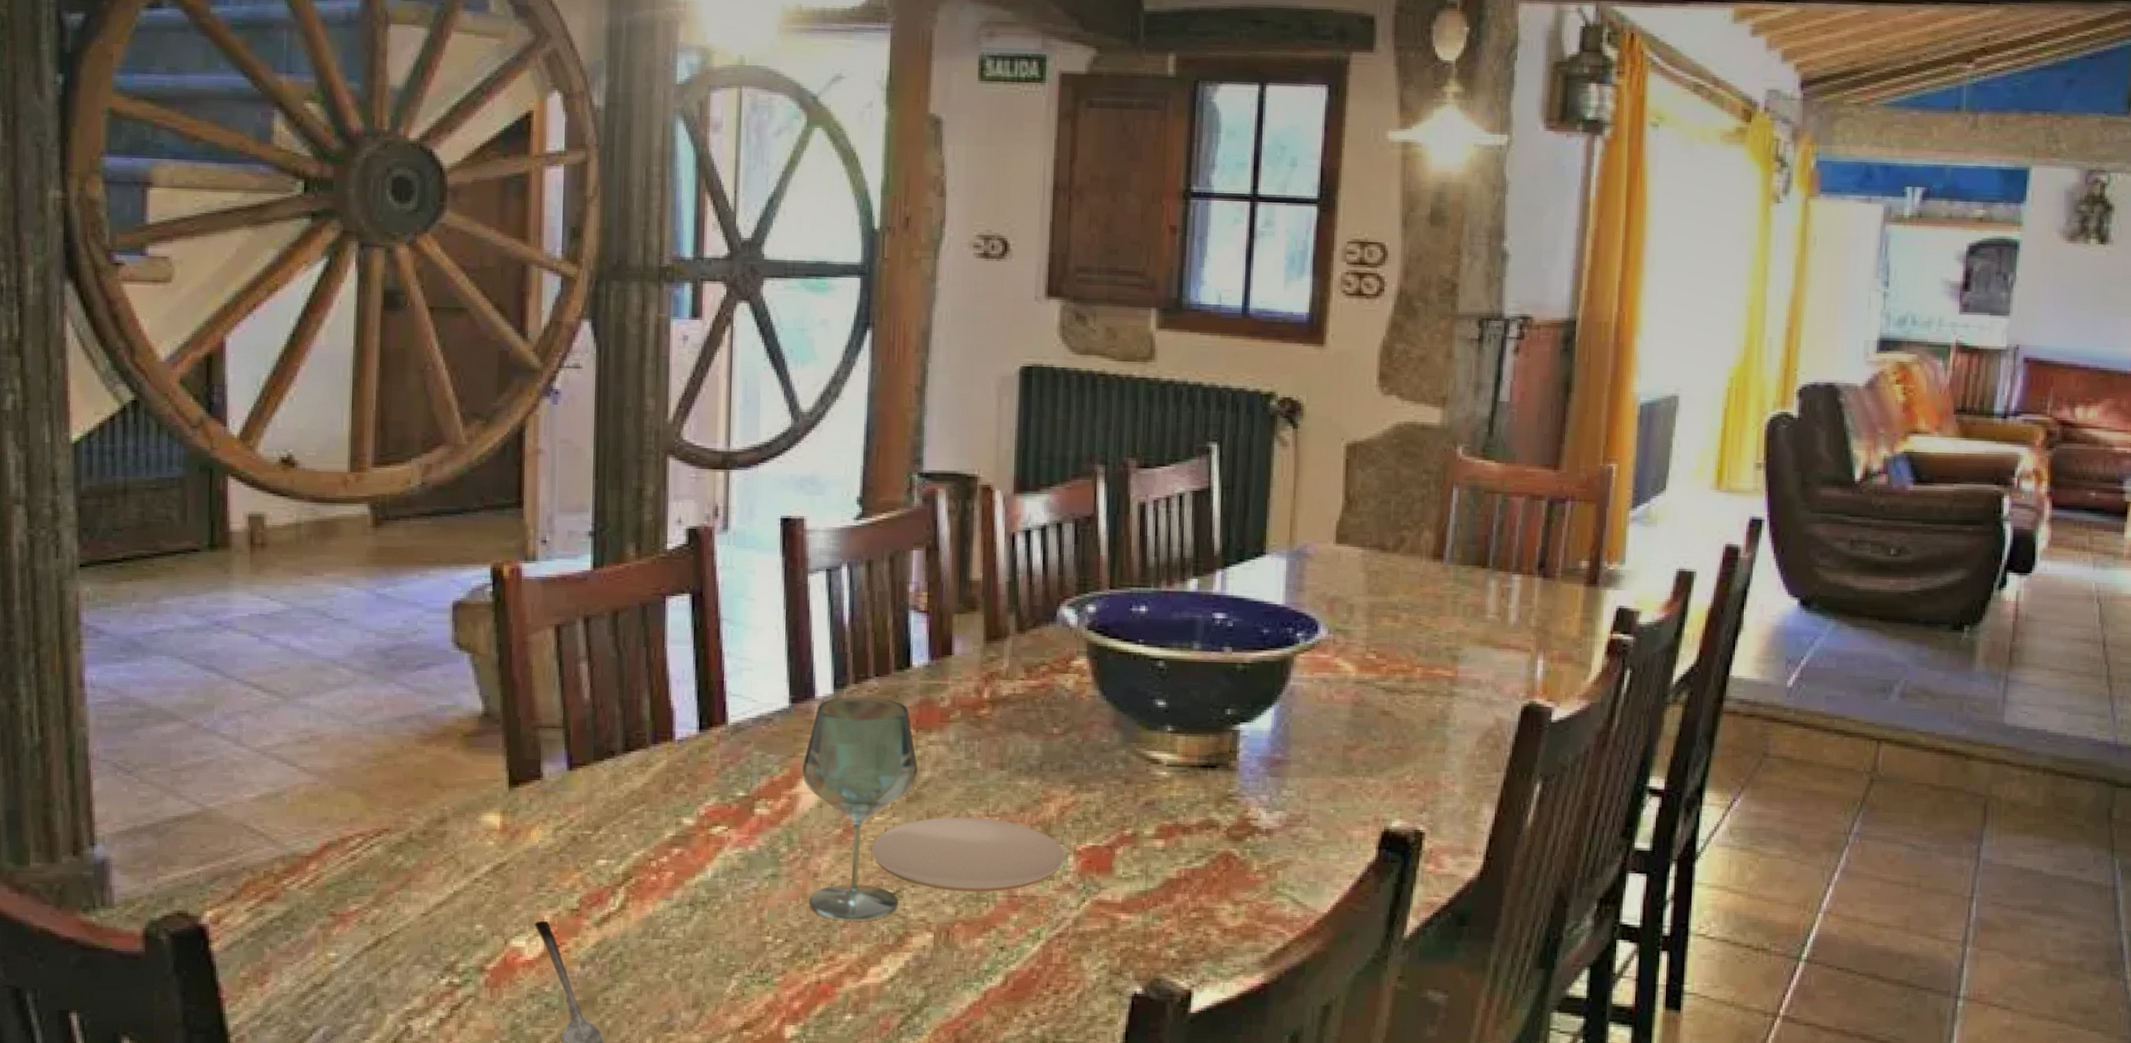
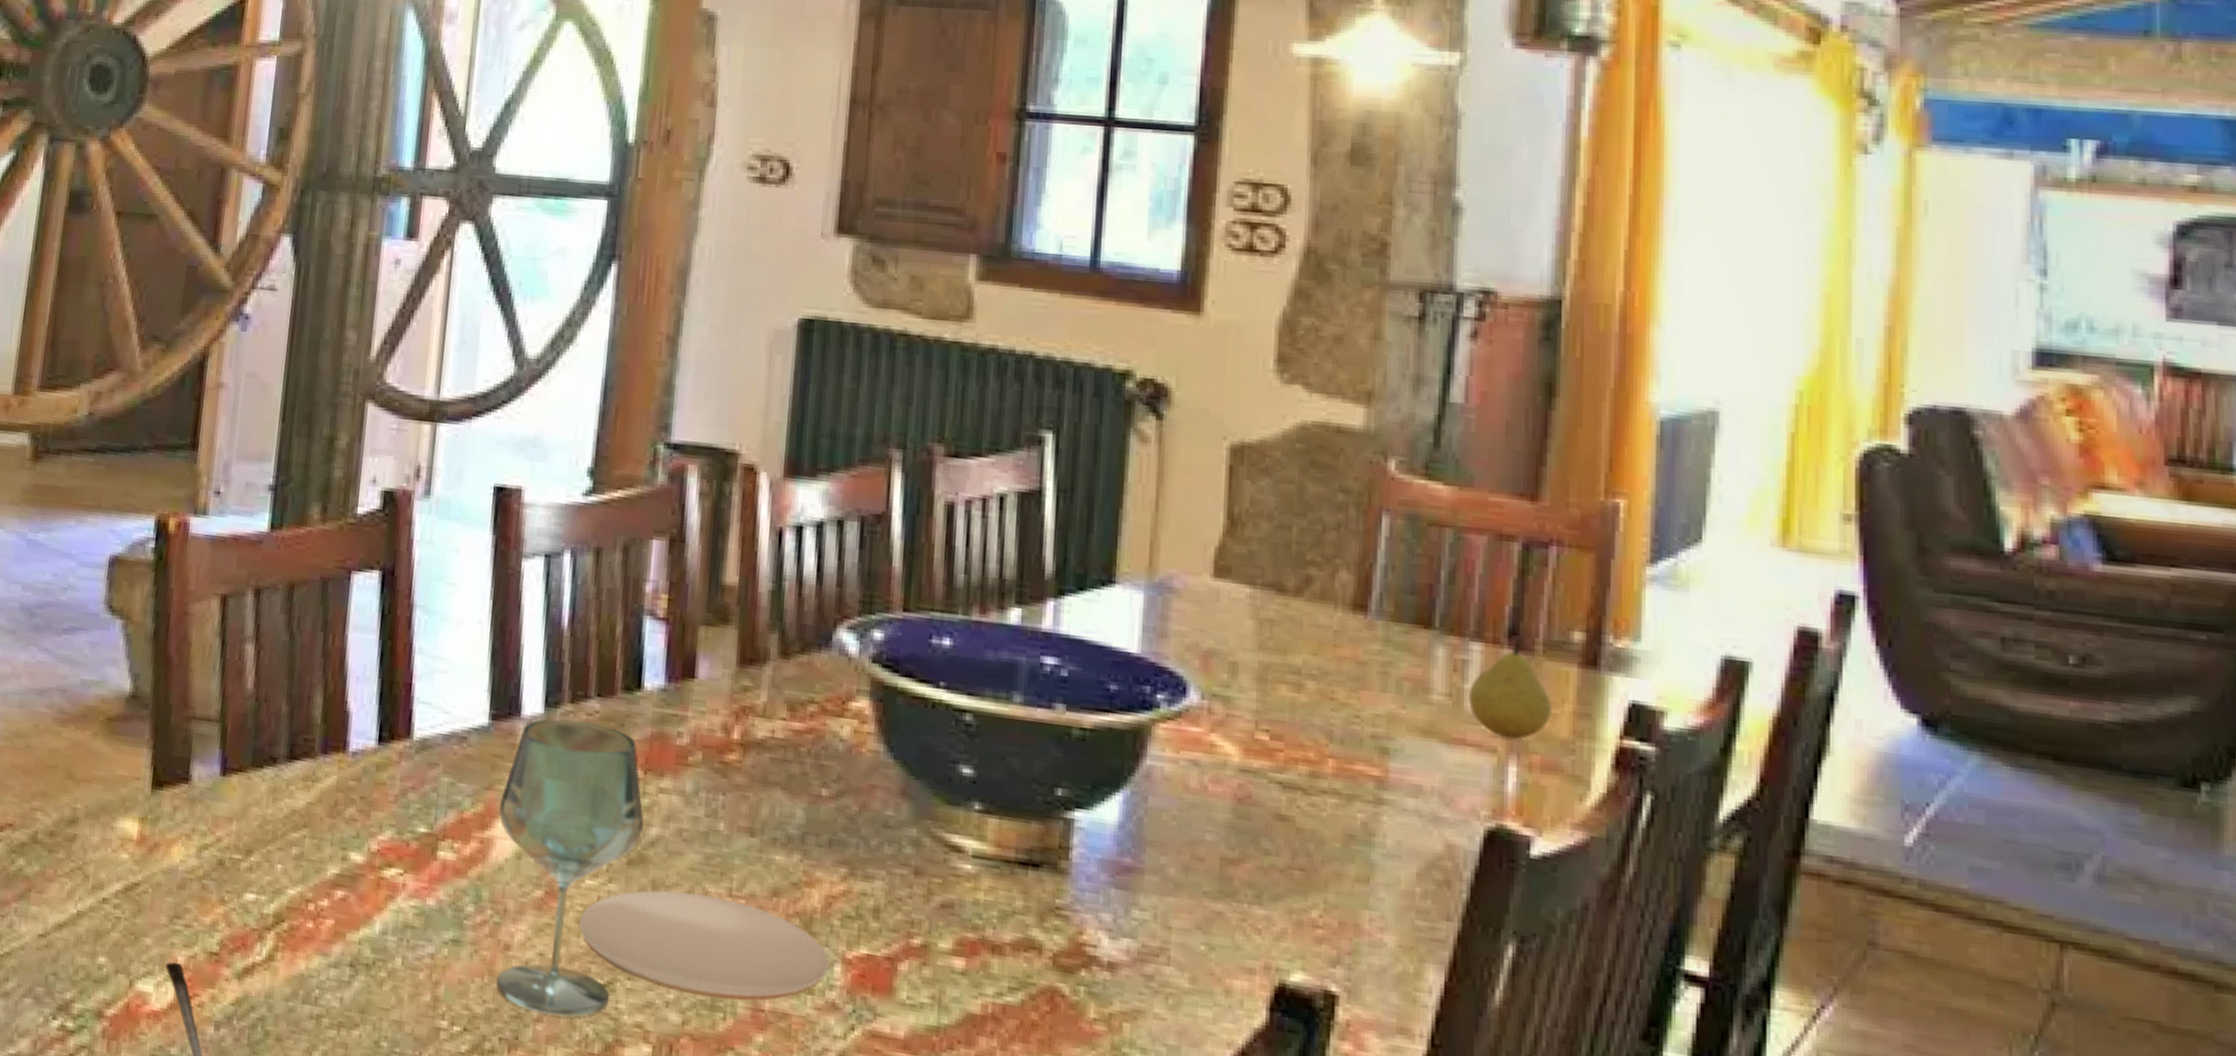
fruit: none [1512,568,1566,641] -> present [1469,636,1551,740]

